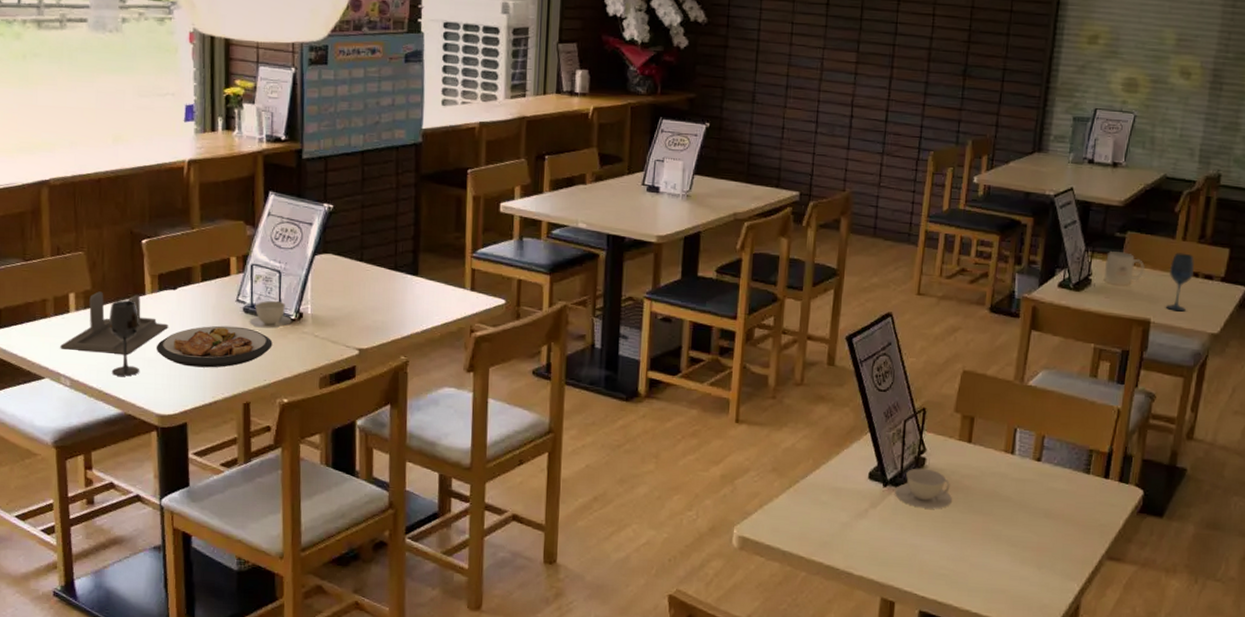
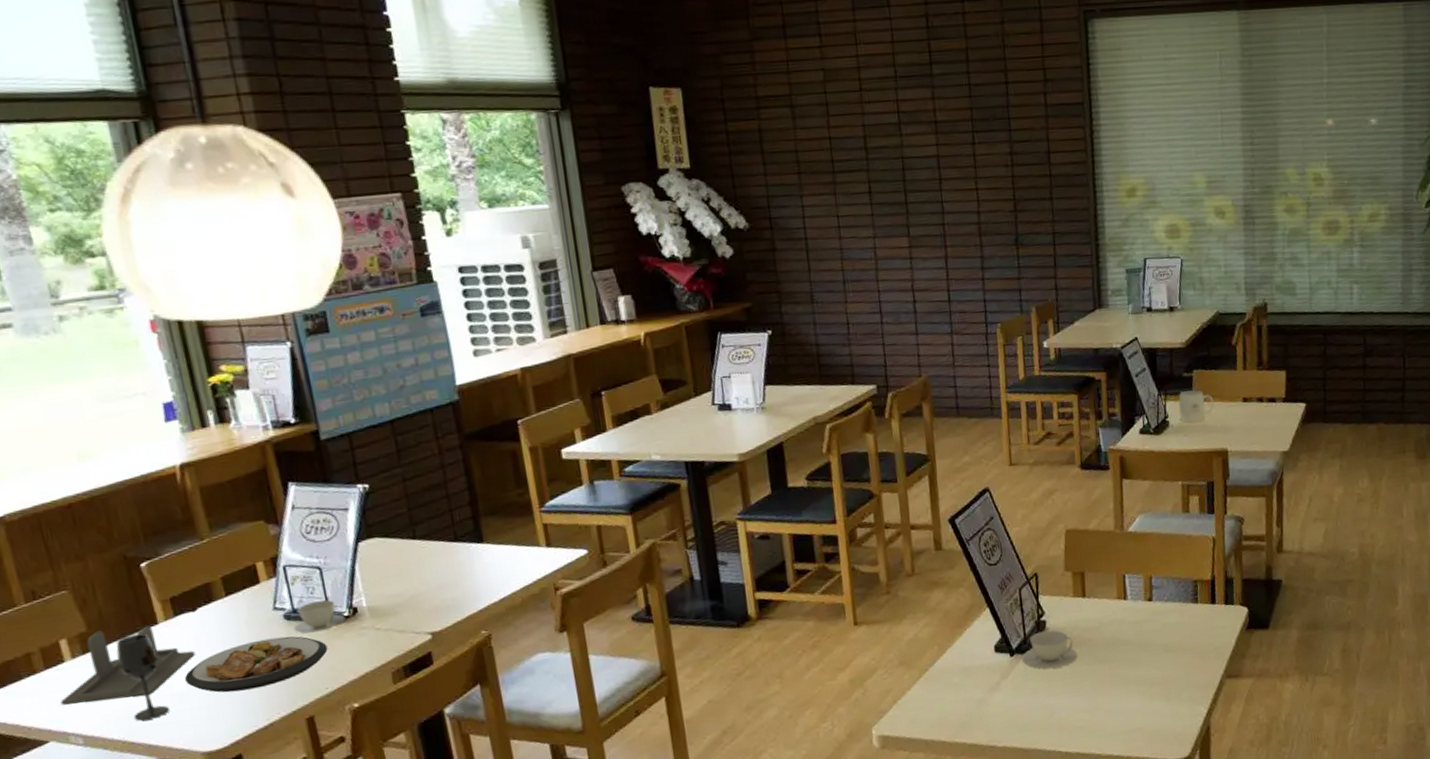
wineglass: present [1166,253,1195,312] -> none [1236,381,1258,437]

